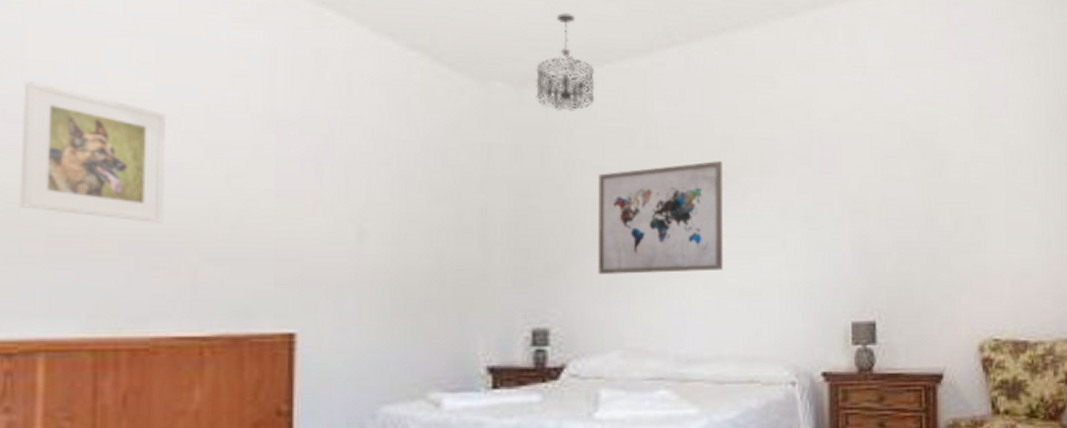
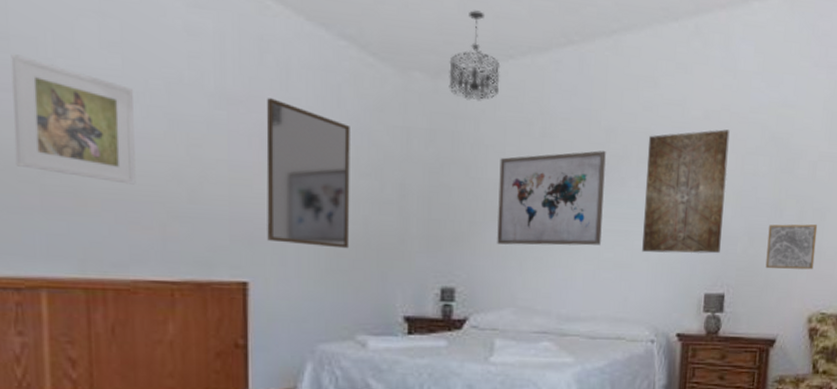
home mirror: none [320,118,421,288] -> present [266,98,350,249]
wall art: none [772,131,866,277] -> present [642,129,730,254]
wall art: none [921,235,979,289] -> present [765,224,818,270]

